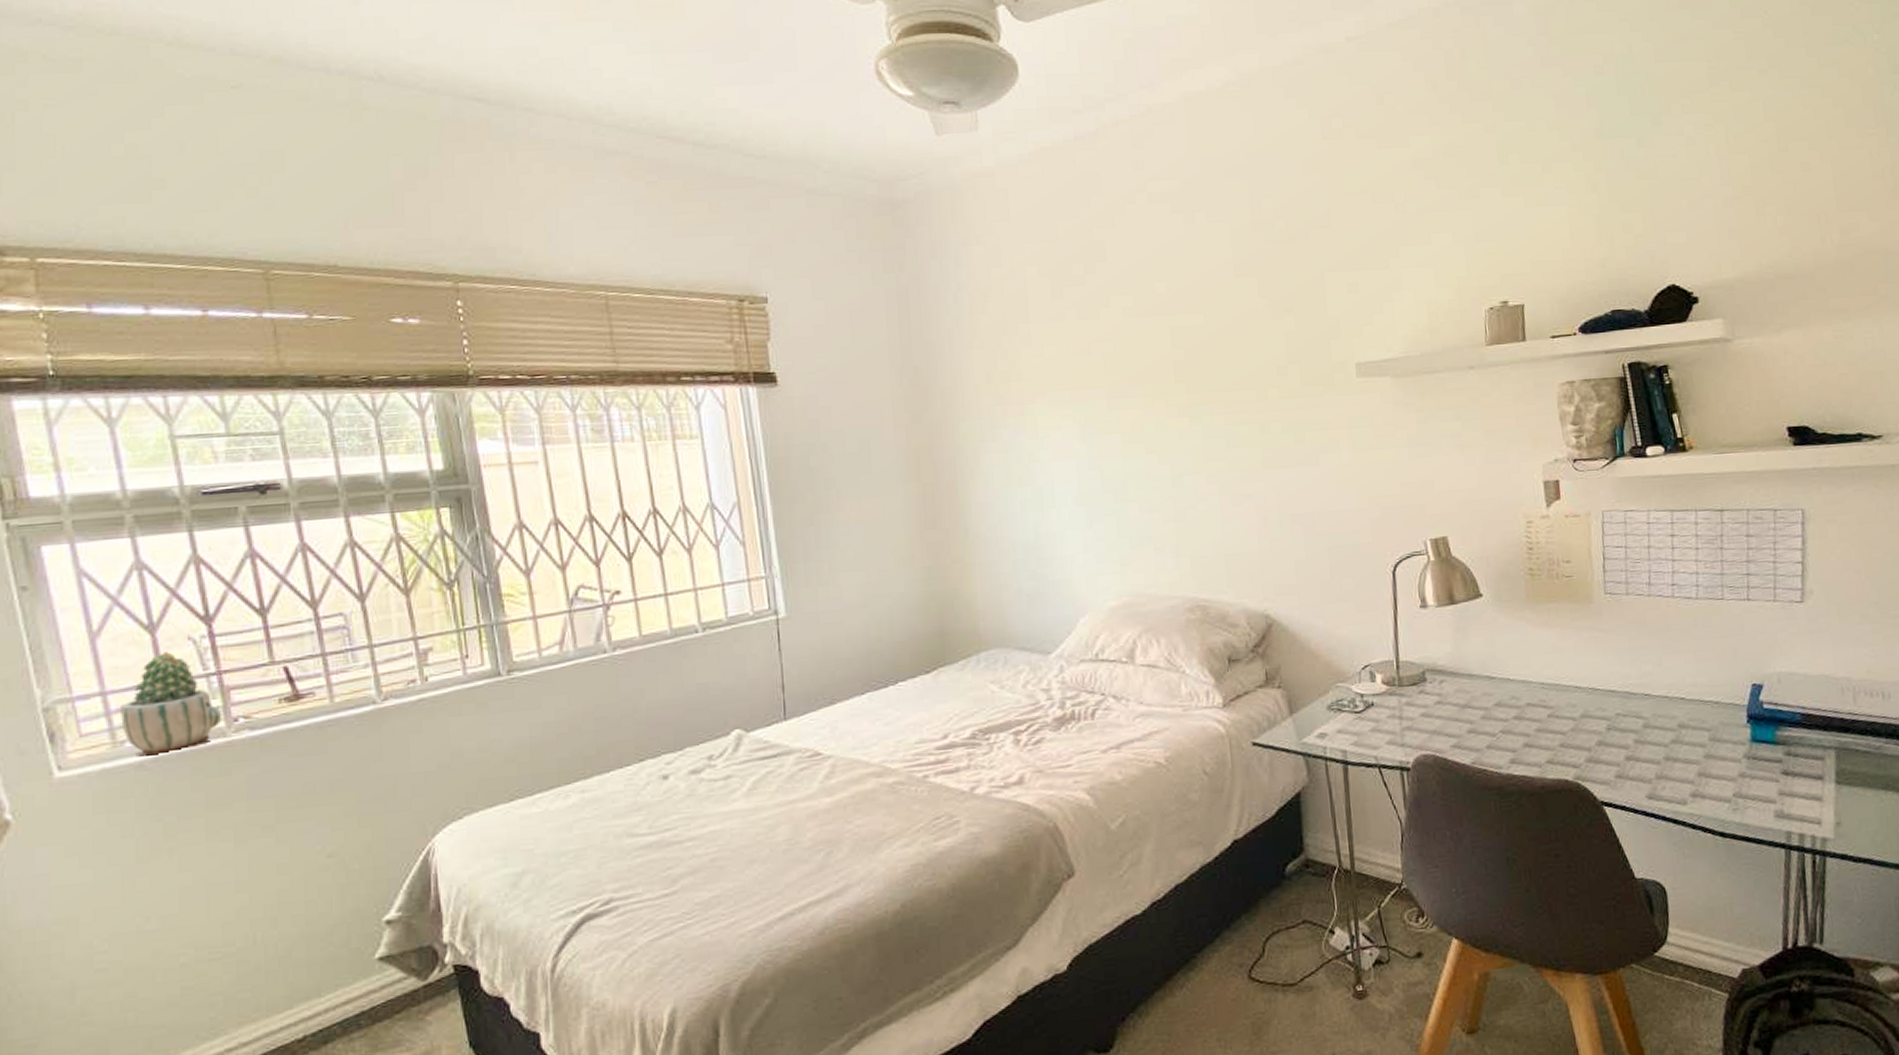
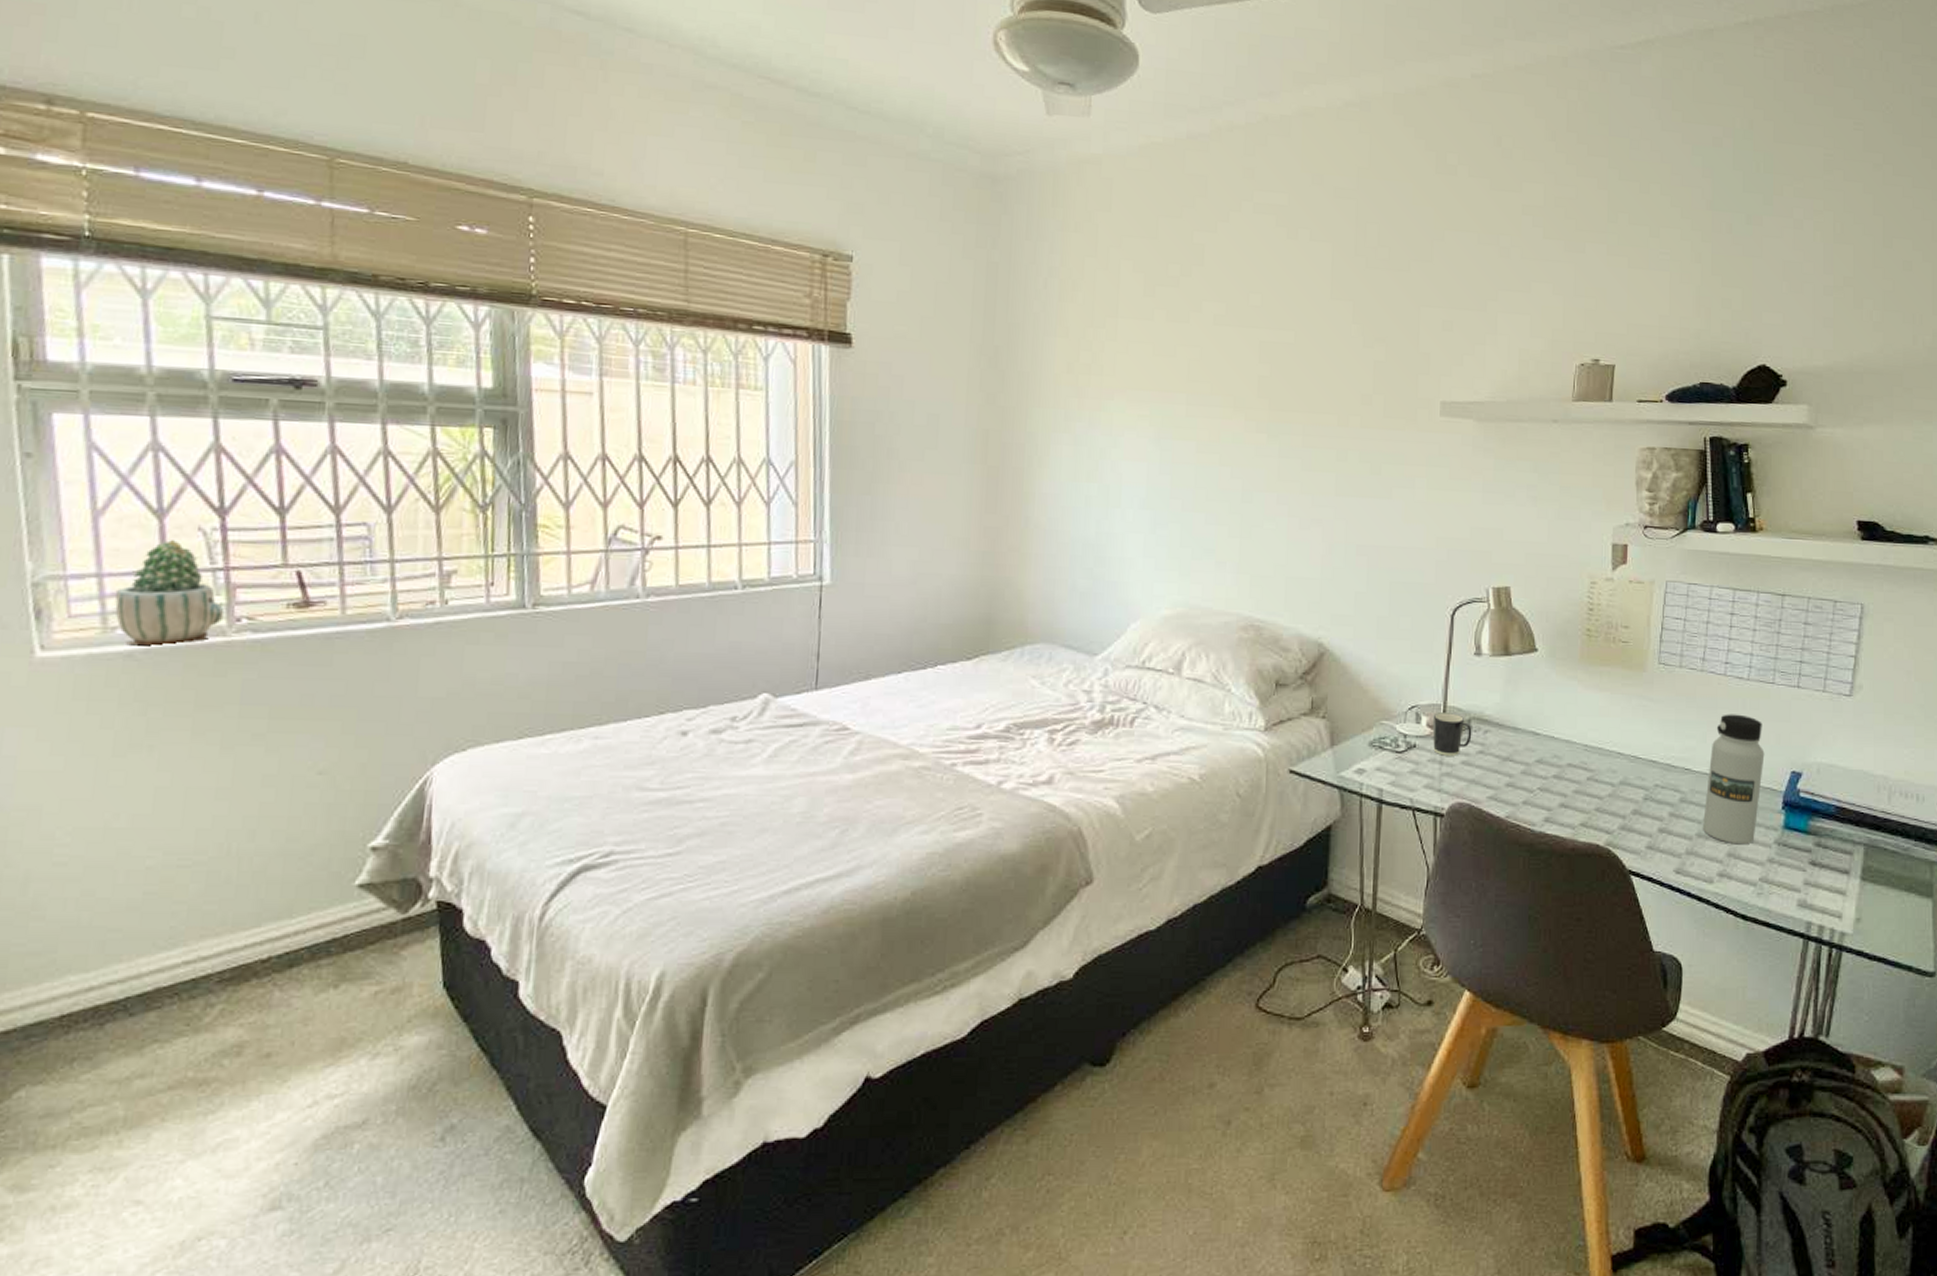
mug: none [1387,667,1428,711] -> present [1432,712,1472,756]
water bottle: none [1668,634,1724,763] -> present [1703,714,1765,845]

